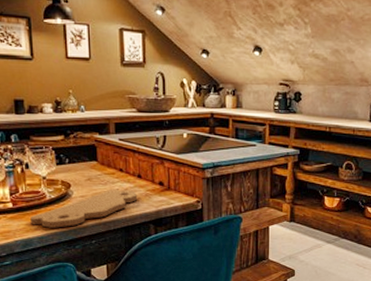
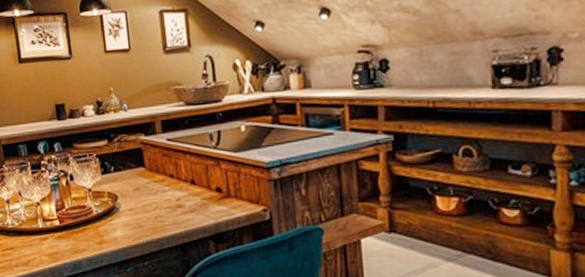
cutting board: present [30,188,138,228] -> none [78,198,193,248]

